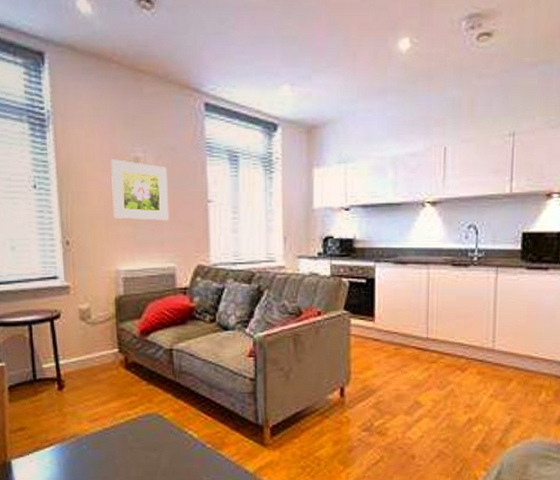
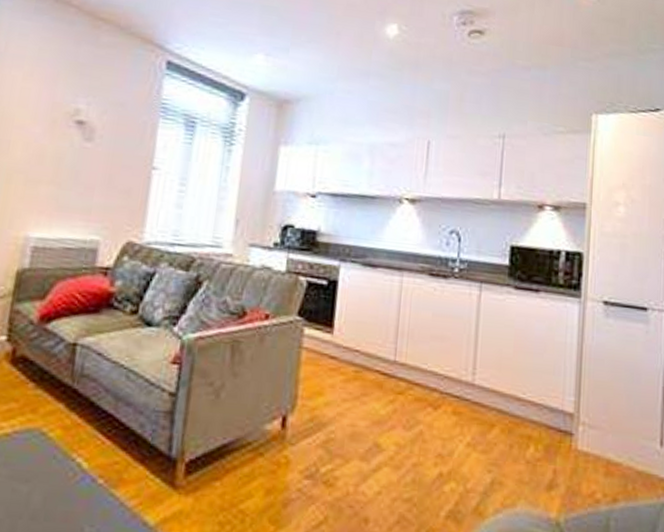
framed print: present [111,159,169,221] -> none [36,107,111,185]

